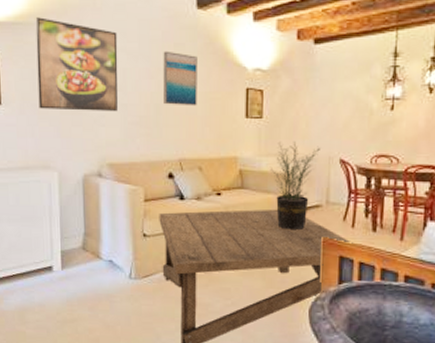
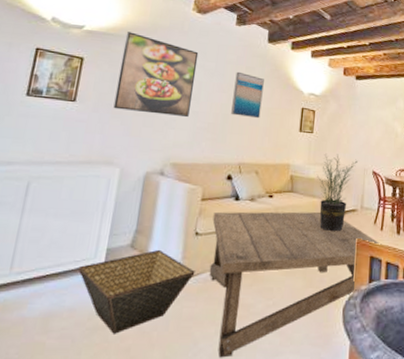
basket: none [39,251,148,327] -> present [78,249,195,334]

